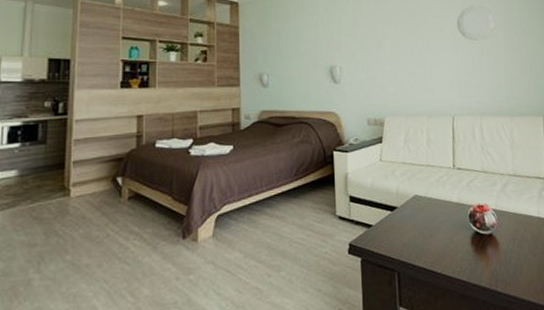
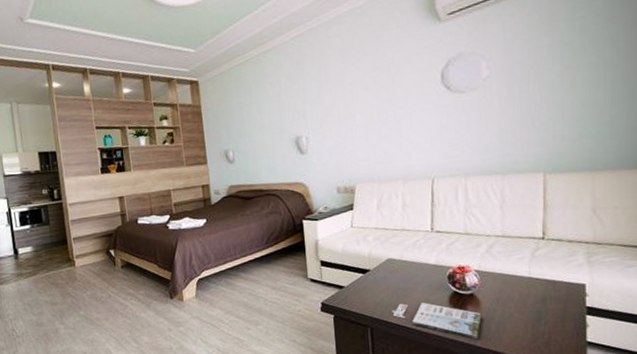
magazine: none [418,243,501,284] -> present [392,303,482,340]

